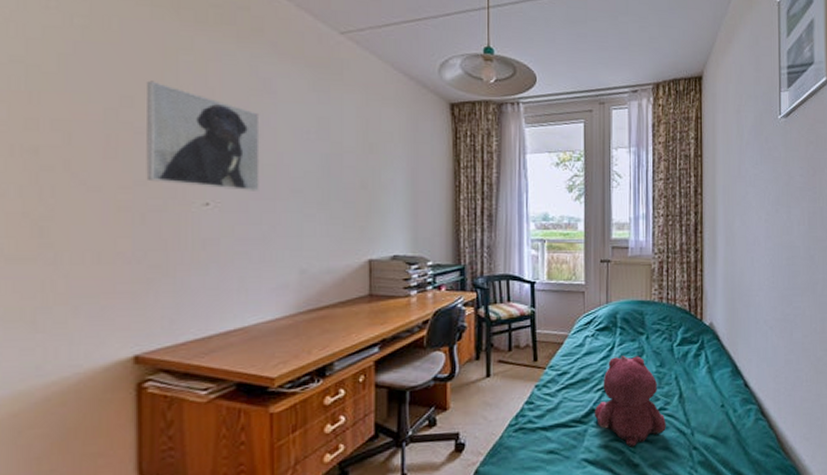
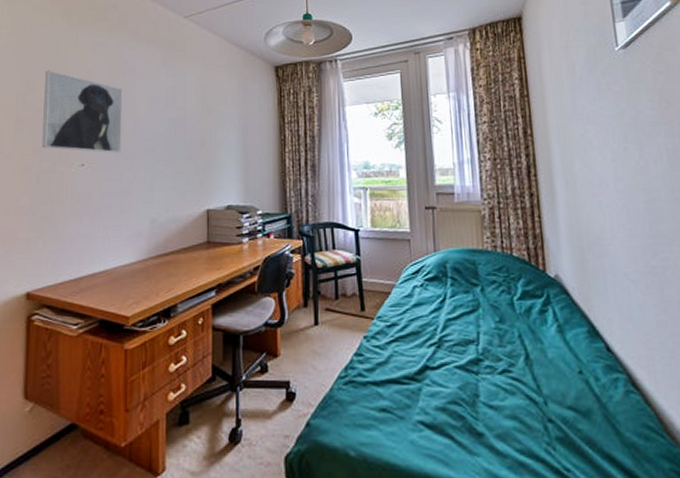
teddy bear: present [594,355,666,447] -> none [428,308,513,413]

